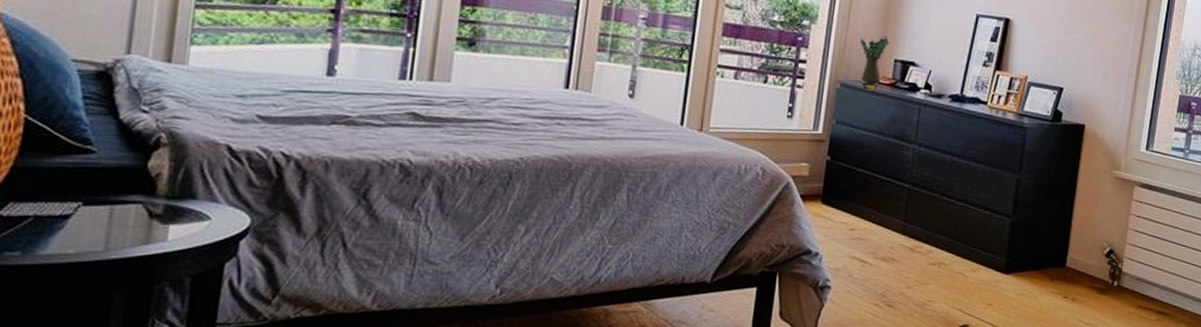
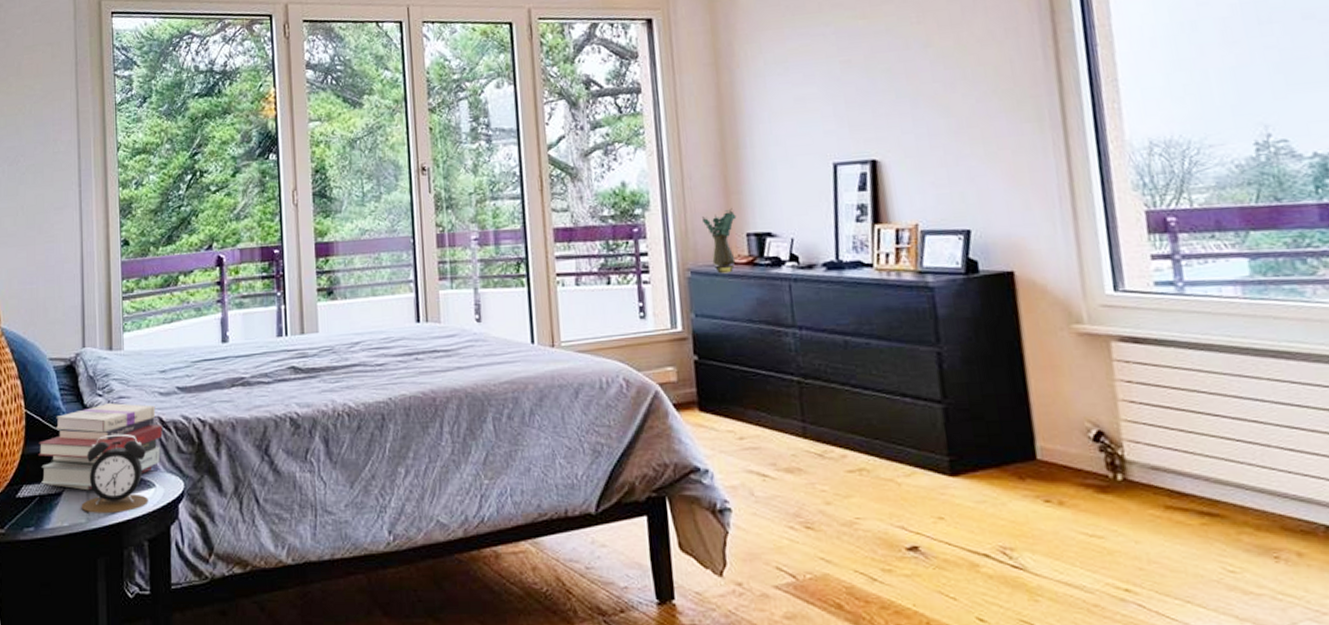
books: none [37,122,231,217] -> present [37,403,163,491]
alarm clock: none [97,156,203,244] -> present [81,433,148,513]

